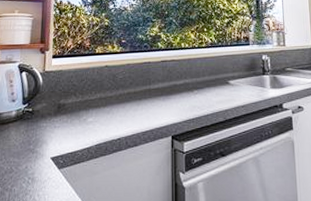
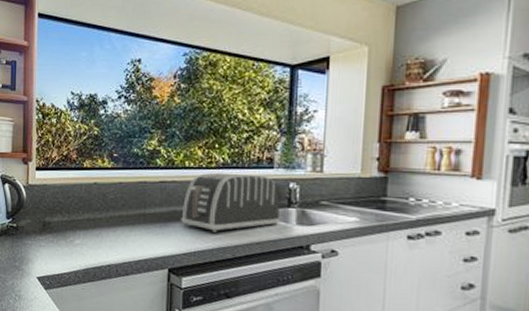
toaster: none [180,50,259,100] -> present [181,172,281,233]

